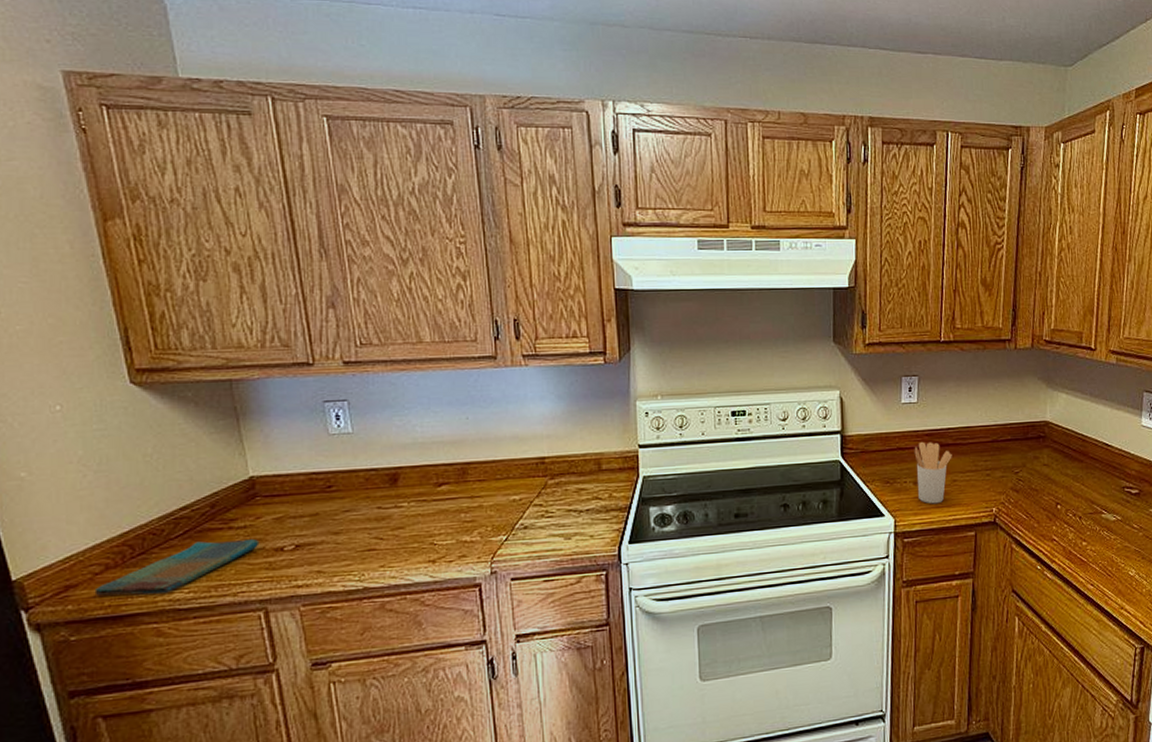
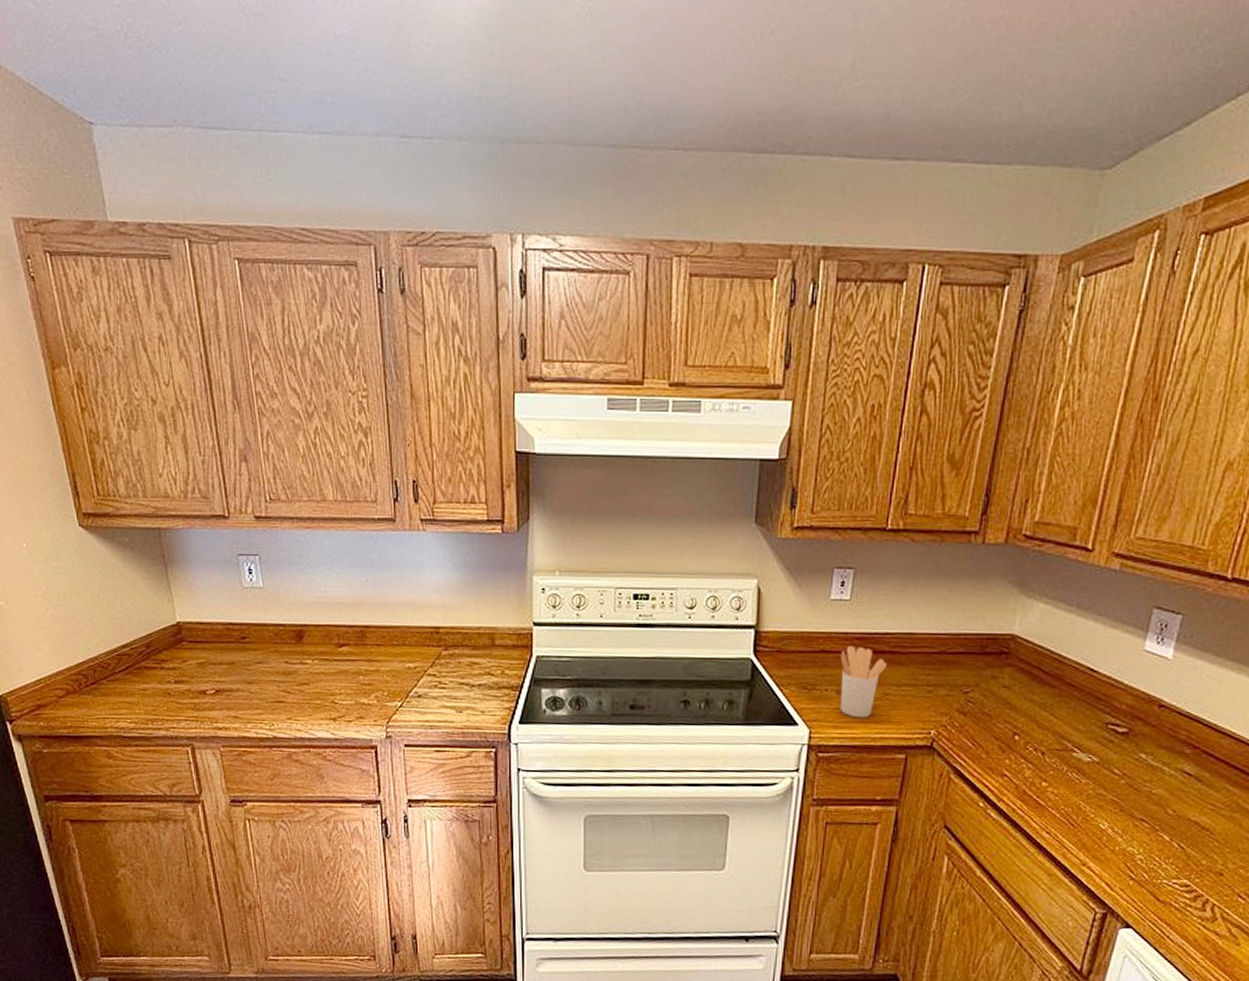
dish towel: present [94,539,260,596] -> none [59,678,186,721]

